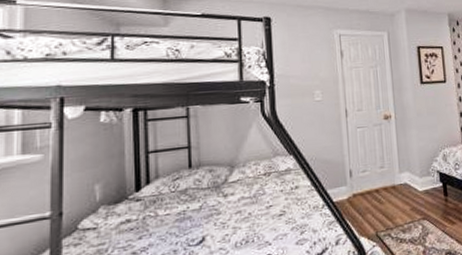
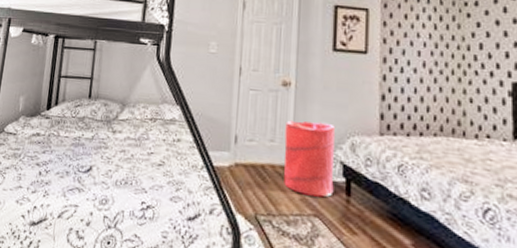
laundry hamper: none [391,142,435,205] -> present [284,120,336,197]

